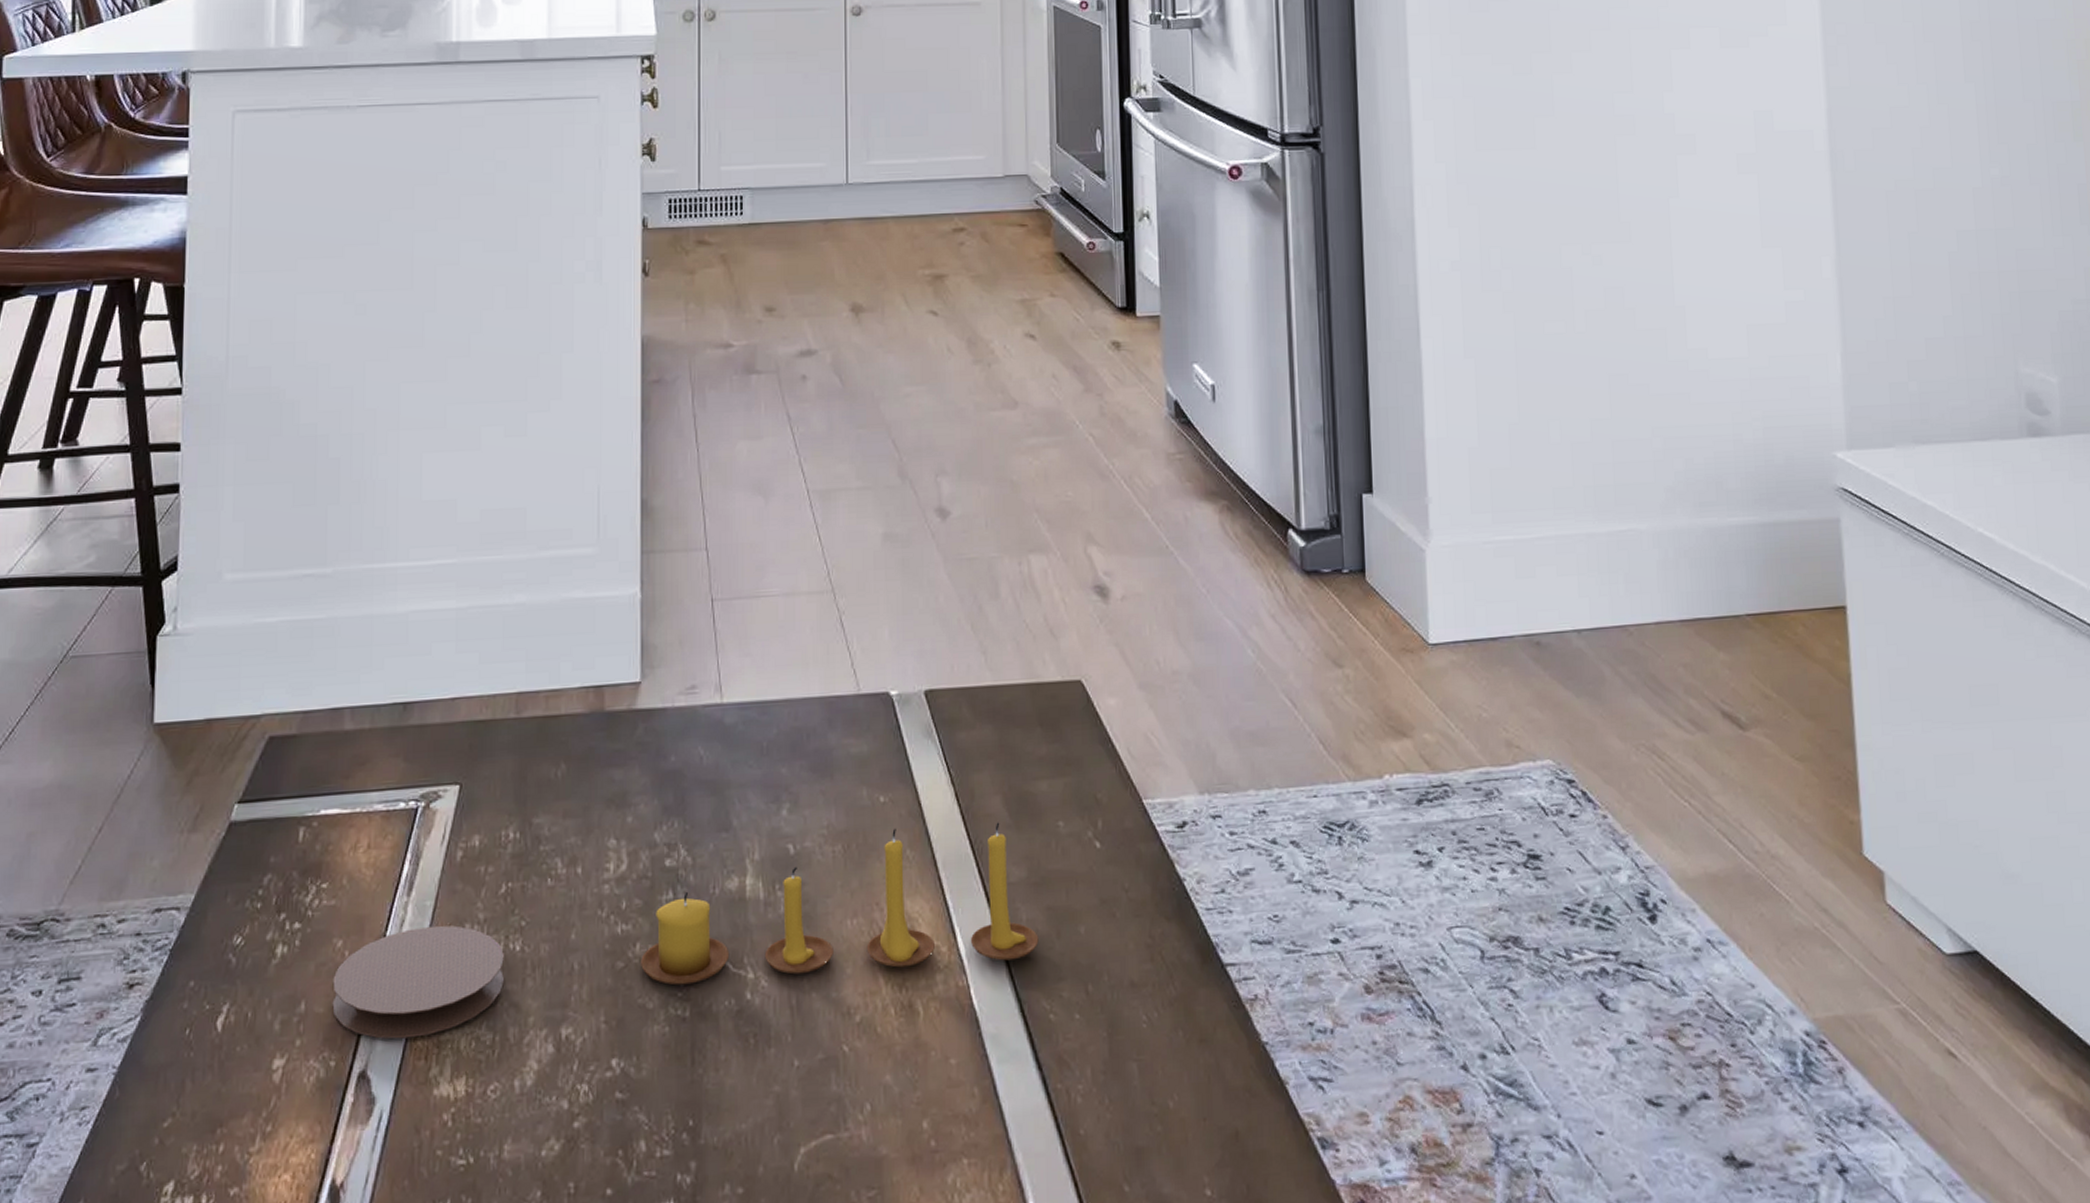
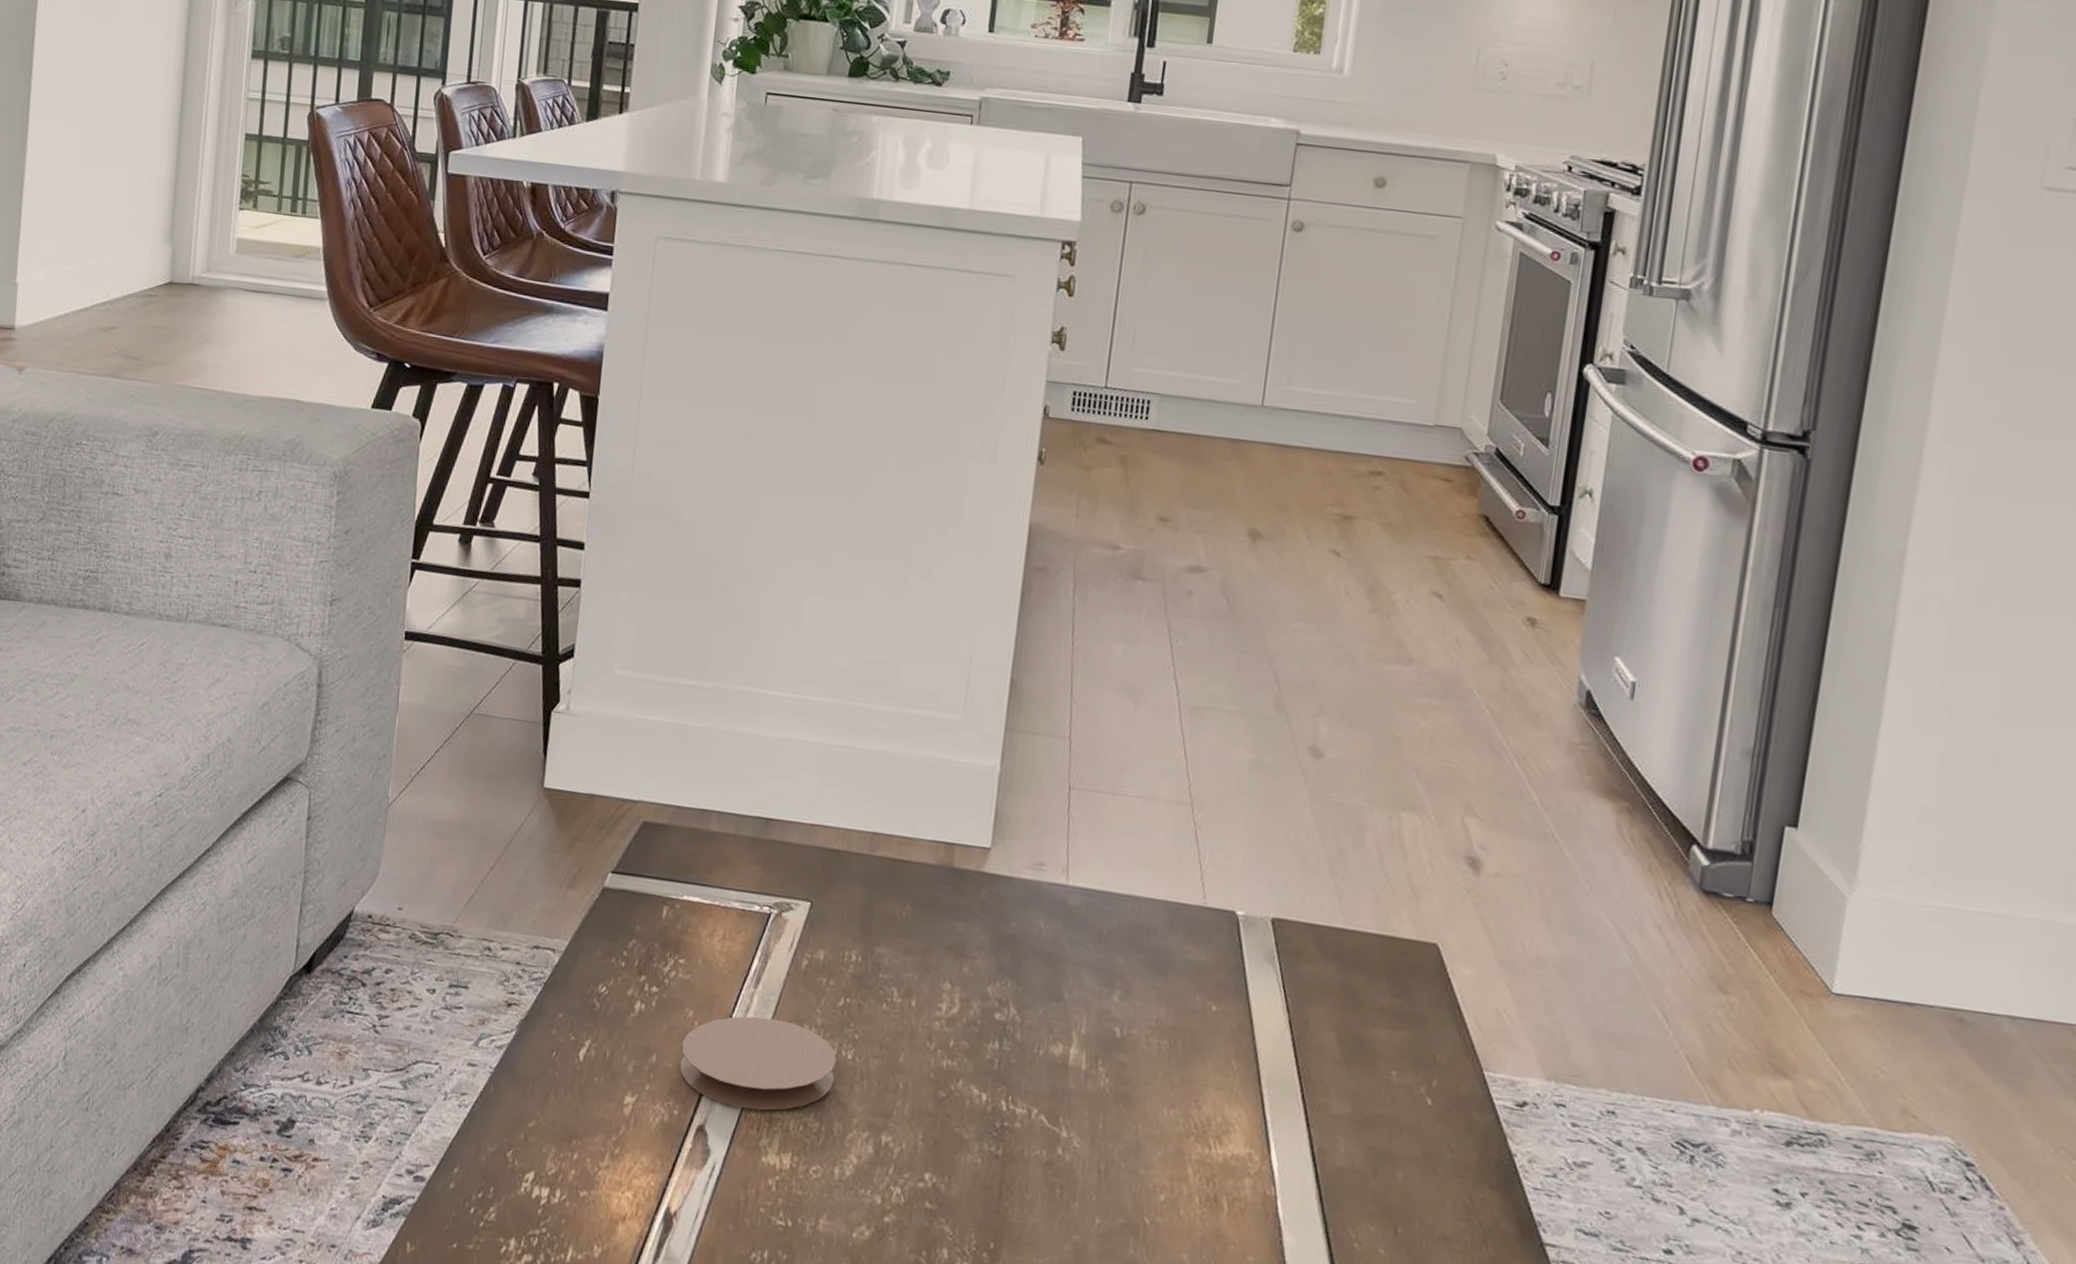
candle: present [641,822,1039,986] -> none [961,1037,1354,1186]

